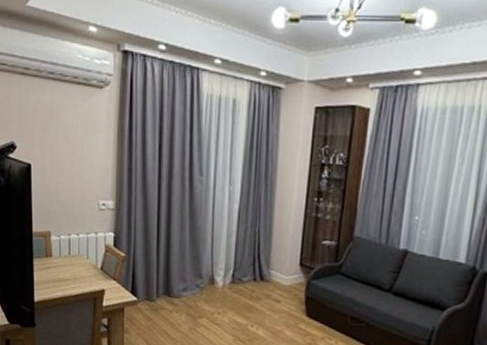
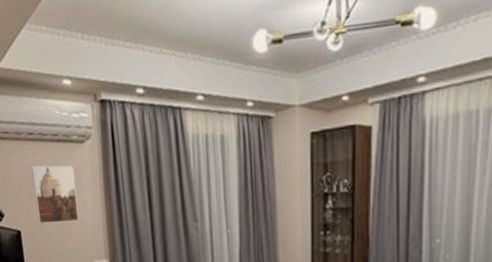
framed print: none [49,103,90,162] -> present [31,165,79,224]

